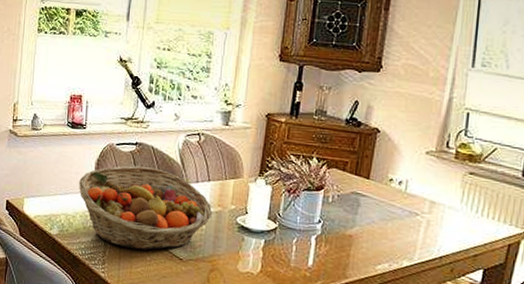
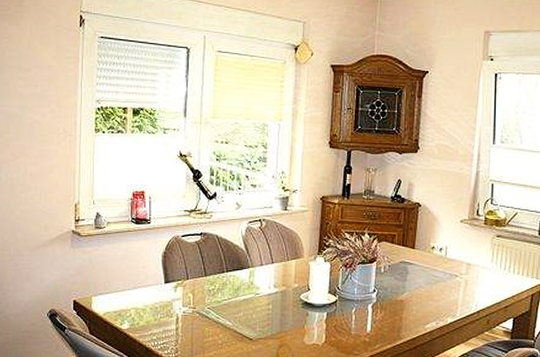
fruit basket: present [79,166,213,251] -> none [147,255,278,334]

